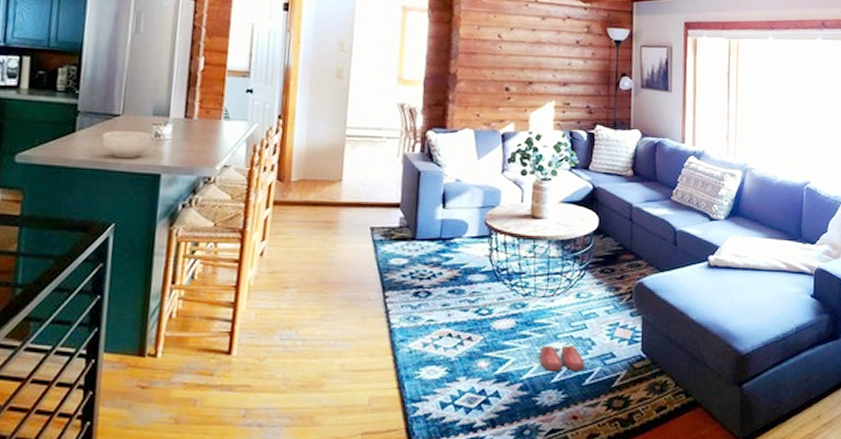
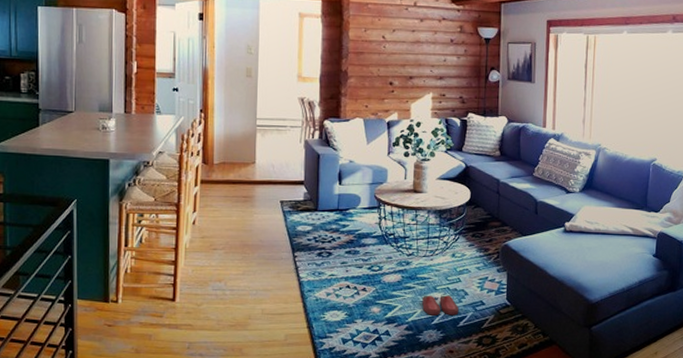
bowl: present [101,129,154,159] -> none [60,124,101,147]

